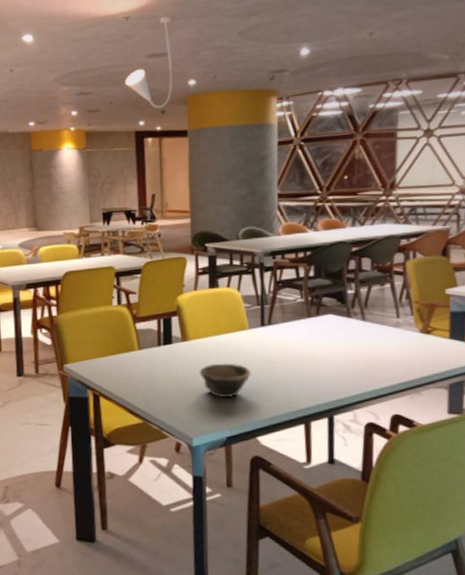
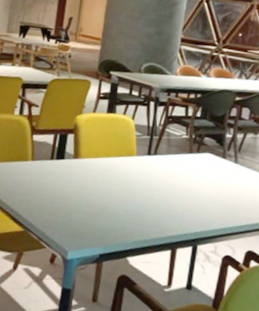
bowl: present [199,363,251,397] -> none [84,183,132,217]

